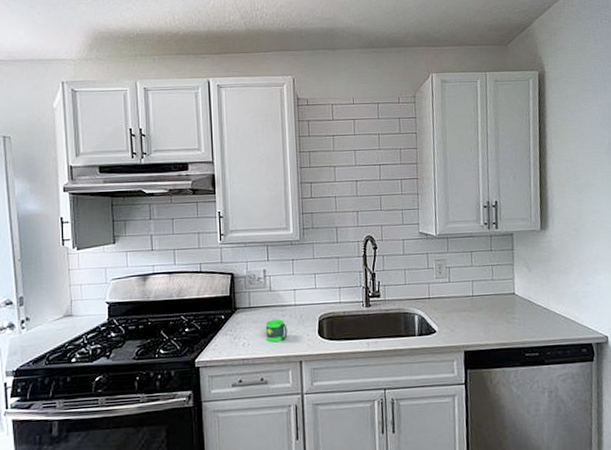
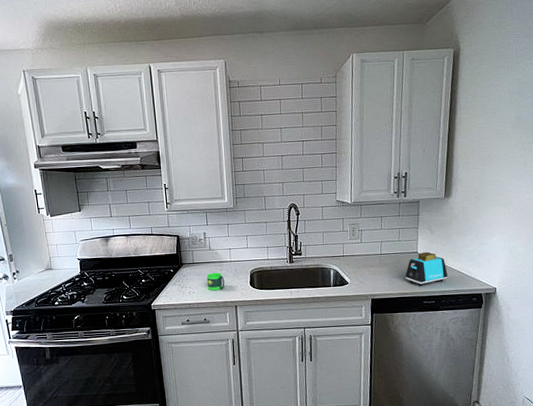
toaster: none [502,293,552,335] -> present [405,252,448,286]

